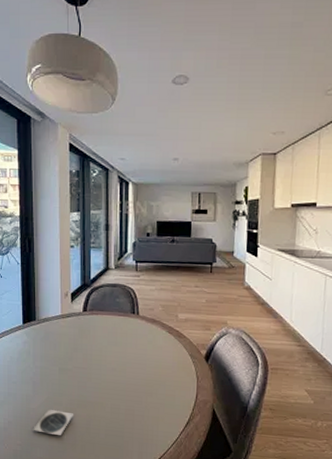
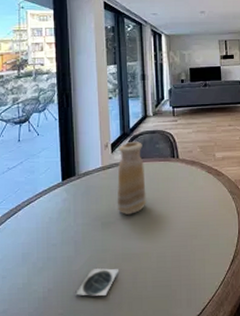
vase: none [74,293,104,365] -> present [117,142,146,216]

